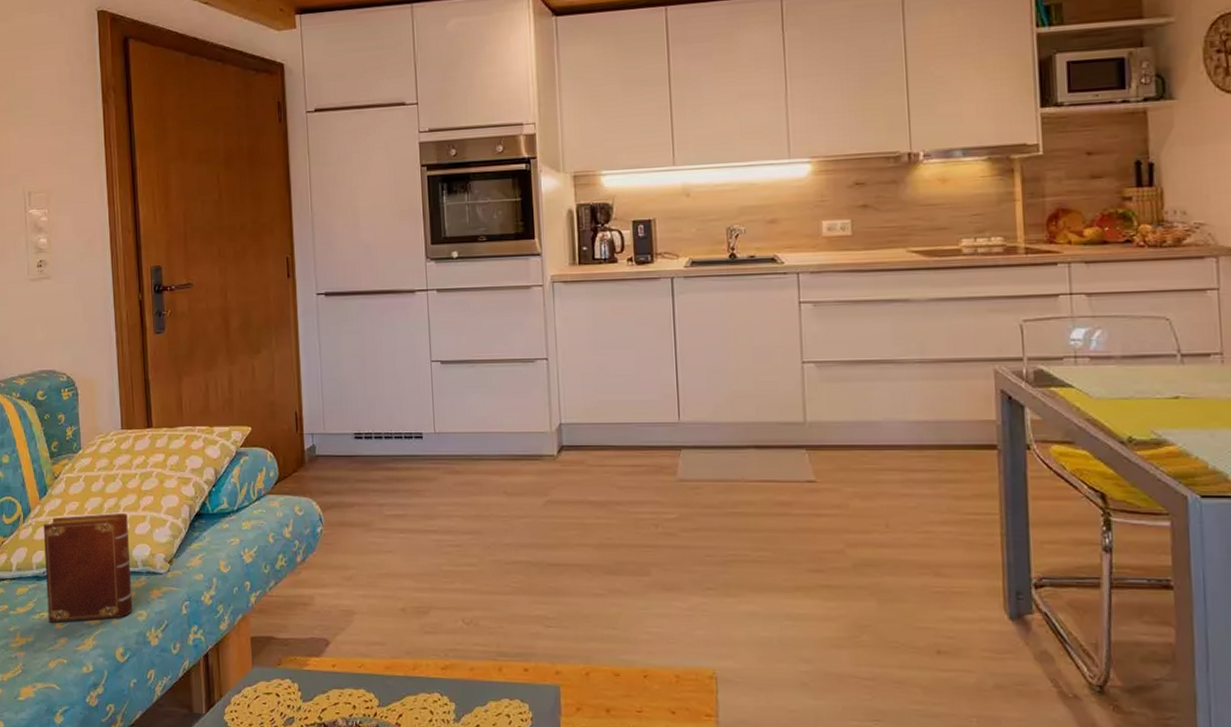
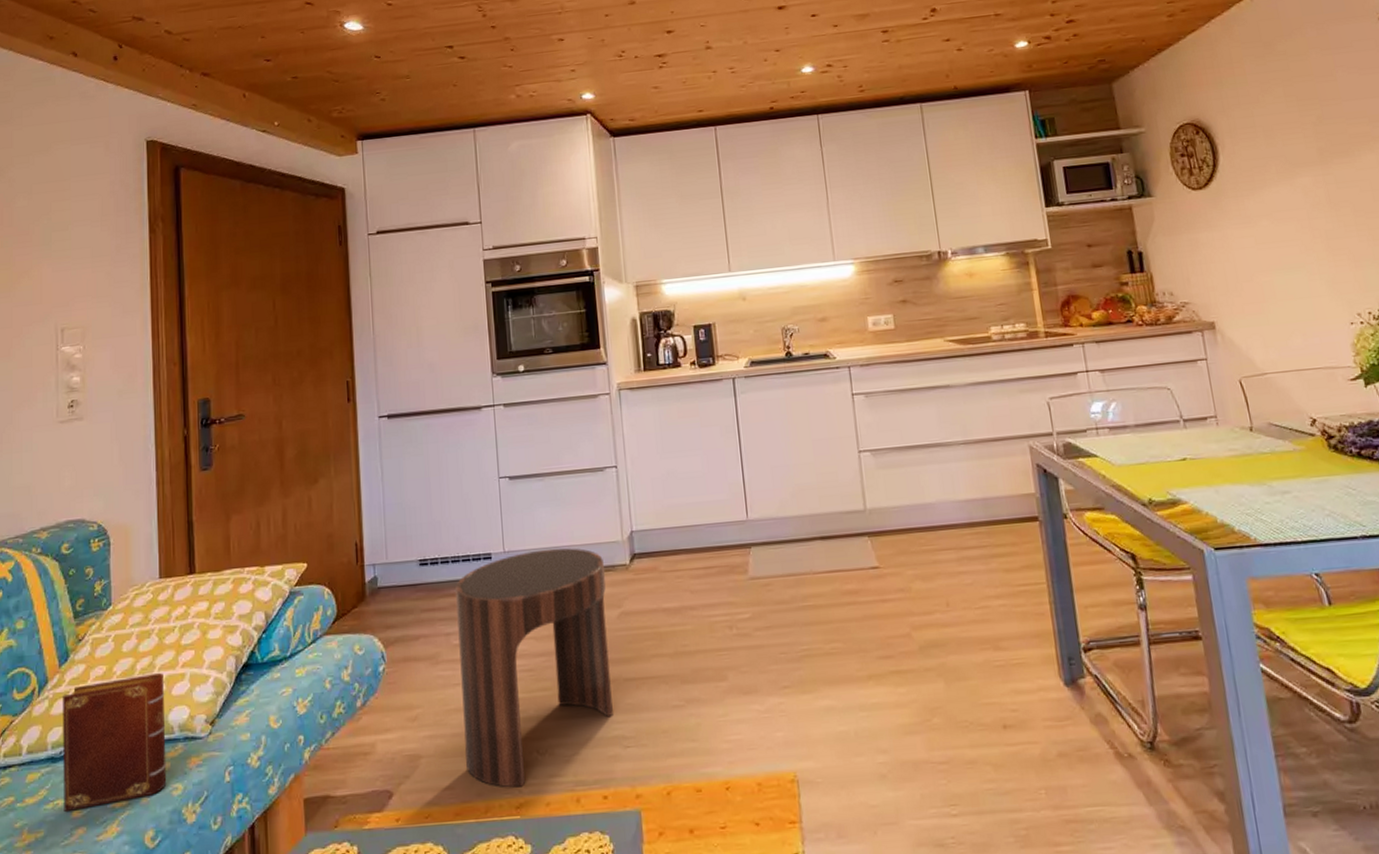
side table: none [387,433,536,651] -> present [455,548,613,788]

